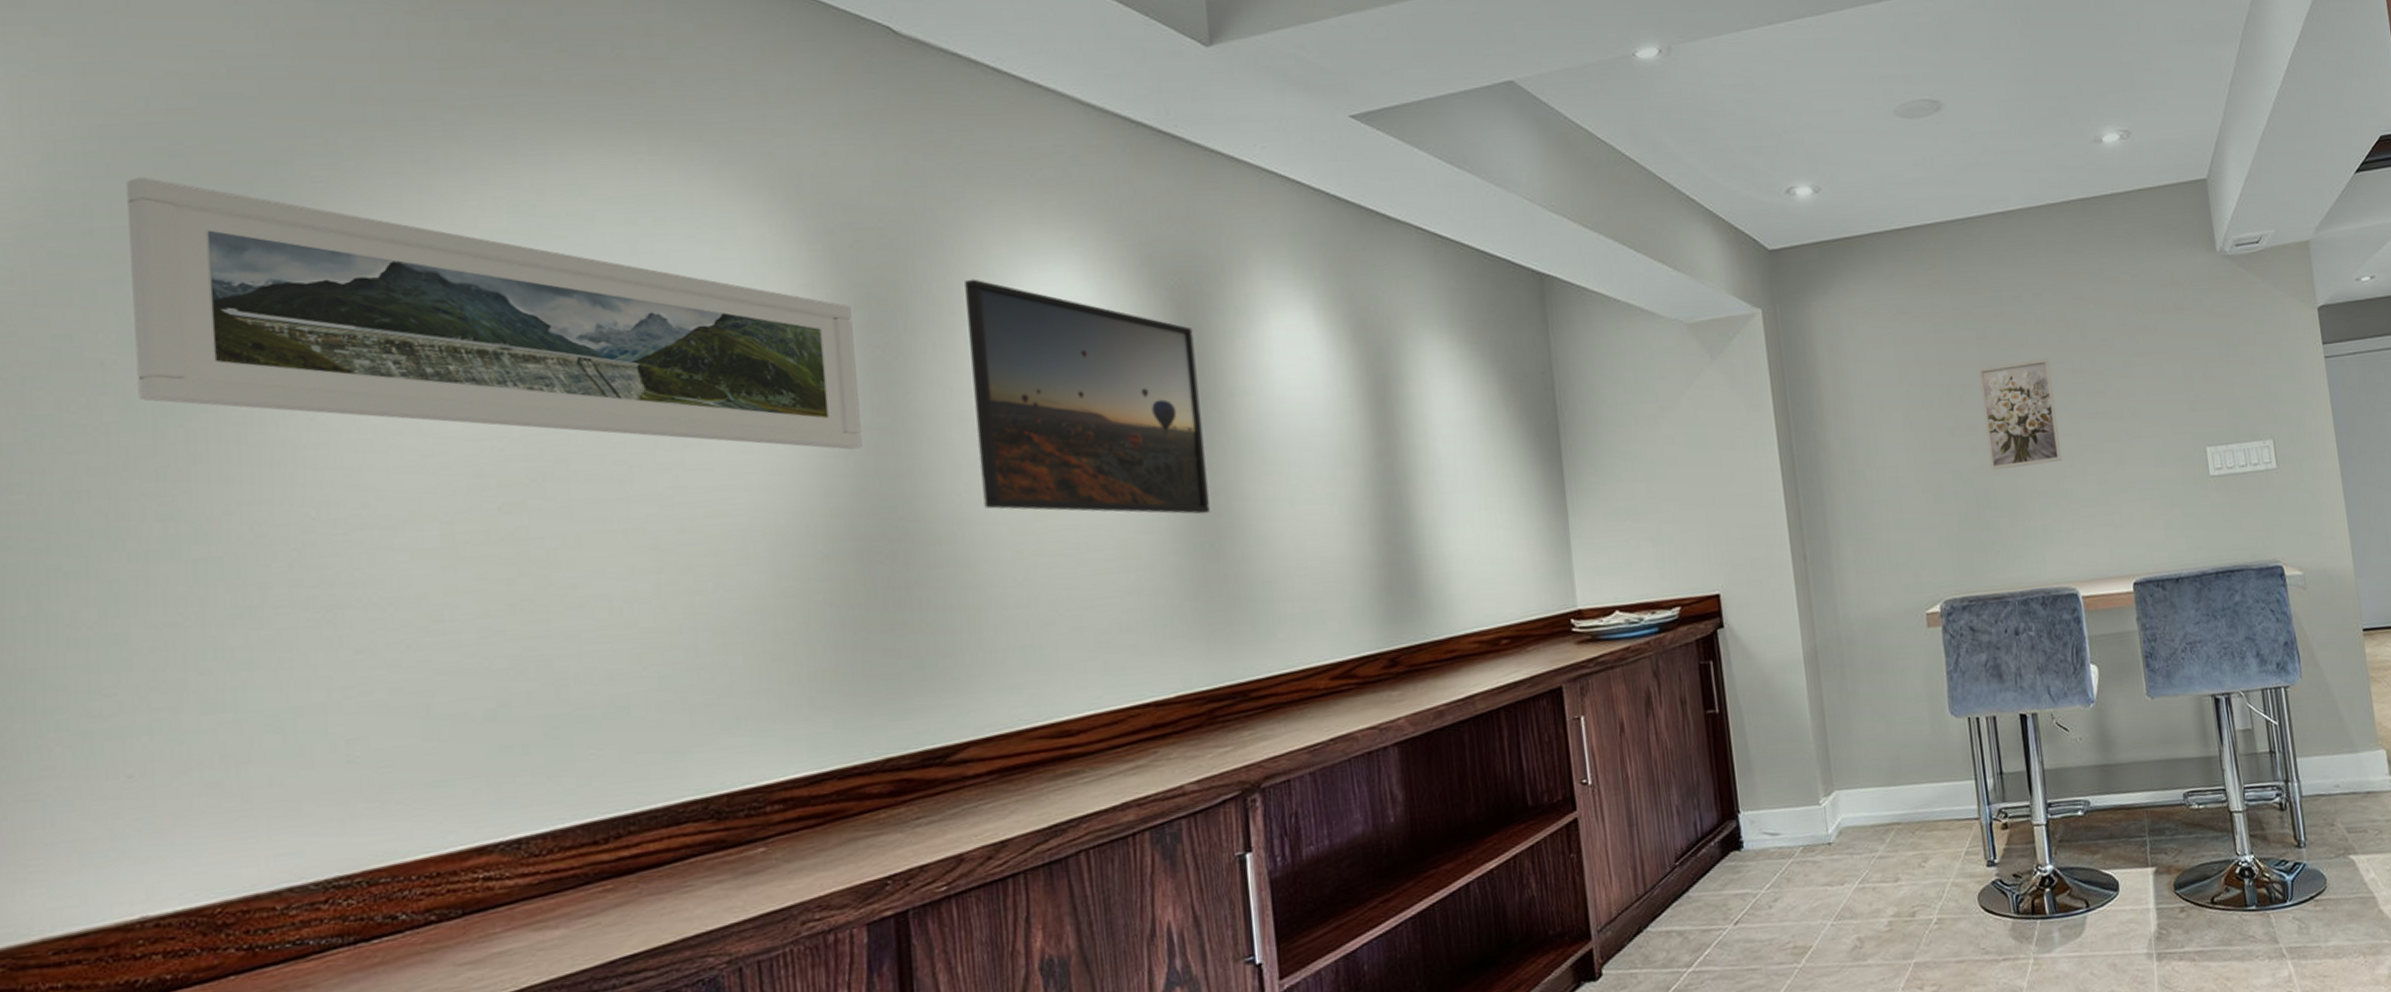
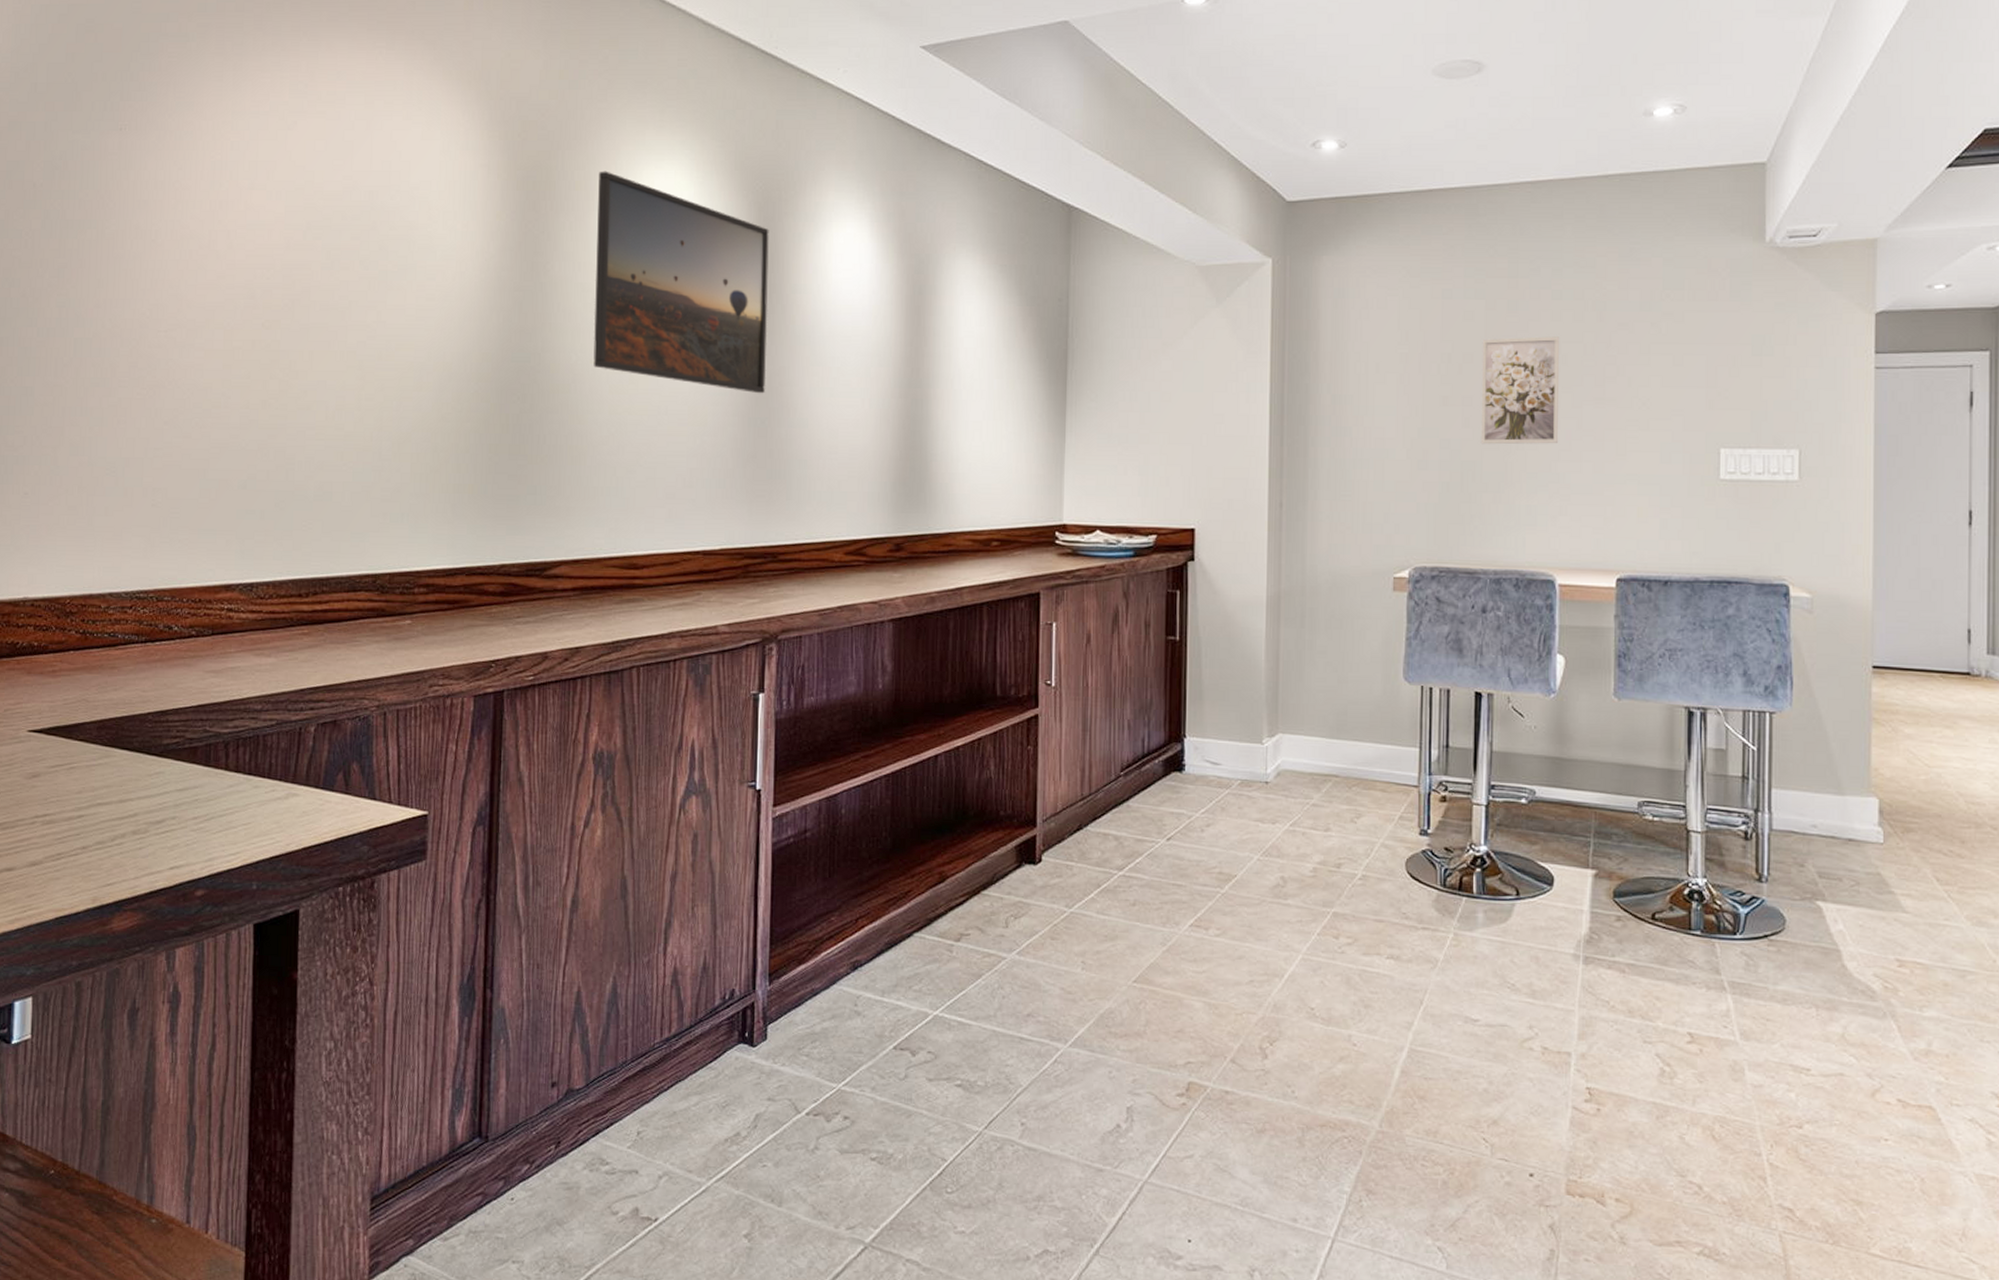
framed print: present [127,176,862,450] -> none [53,45,514,306]

